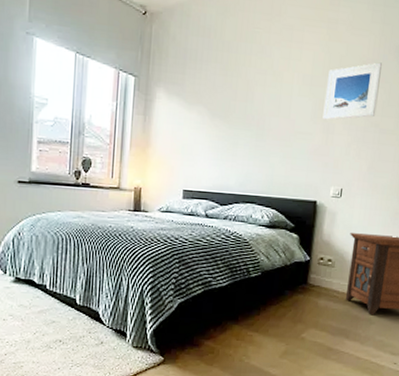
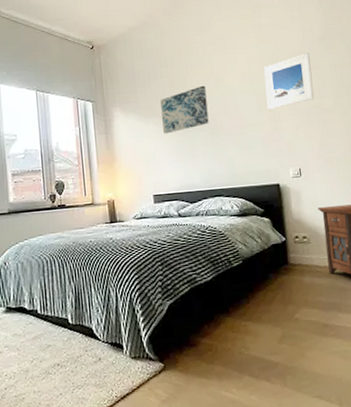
wall art: none [206,79,261,127] -> present [160,85,209,134]

